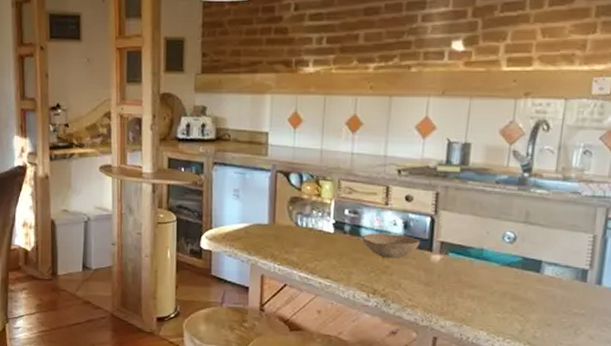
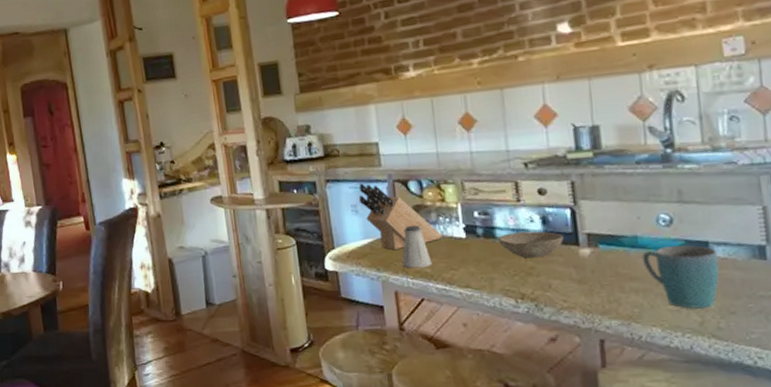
knife block: none [241,170,313,236] -> present [358,183,442,250]
saltshaker: none [272,215,299,256] -> present [401,225,432,269]
mug: none [483,261,547,319] -> present [641,245,720,309]

